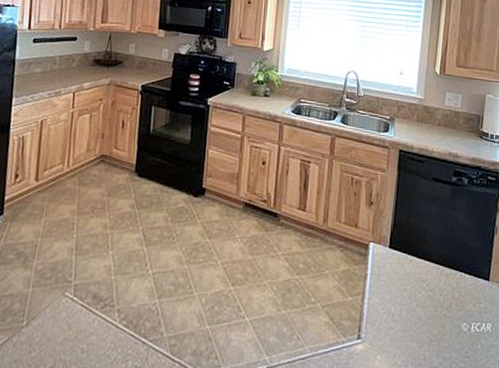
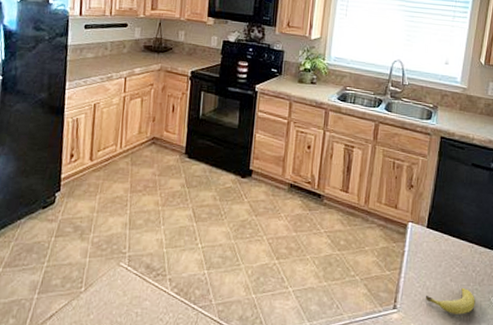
fruit: none [392,314,445,344] -> present [426,288,475,315]

